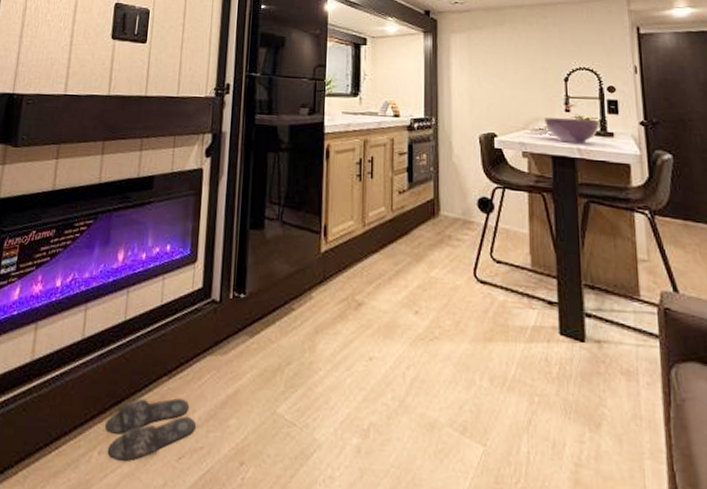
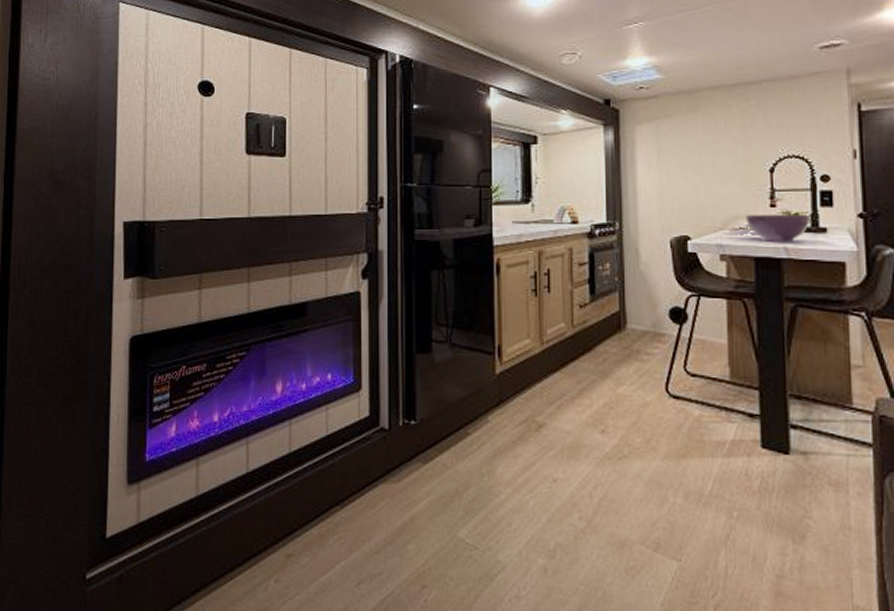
slippers: present [105,398,196,462] -> none [280,527,373,589]

